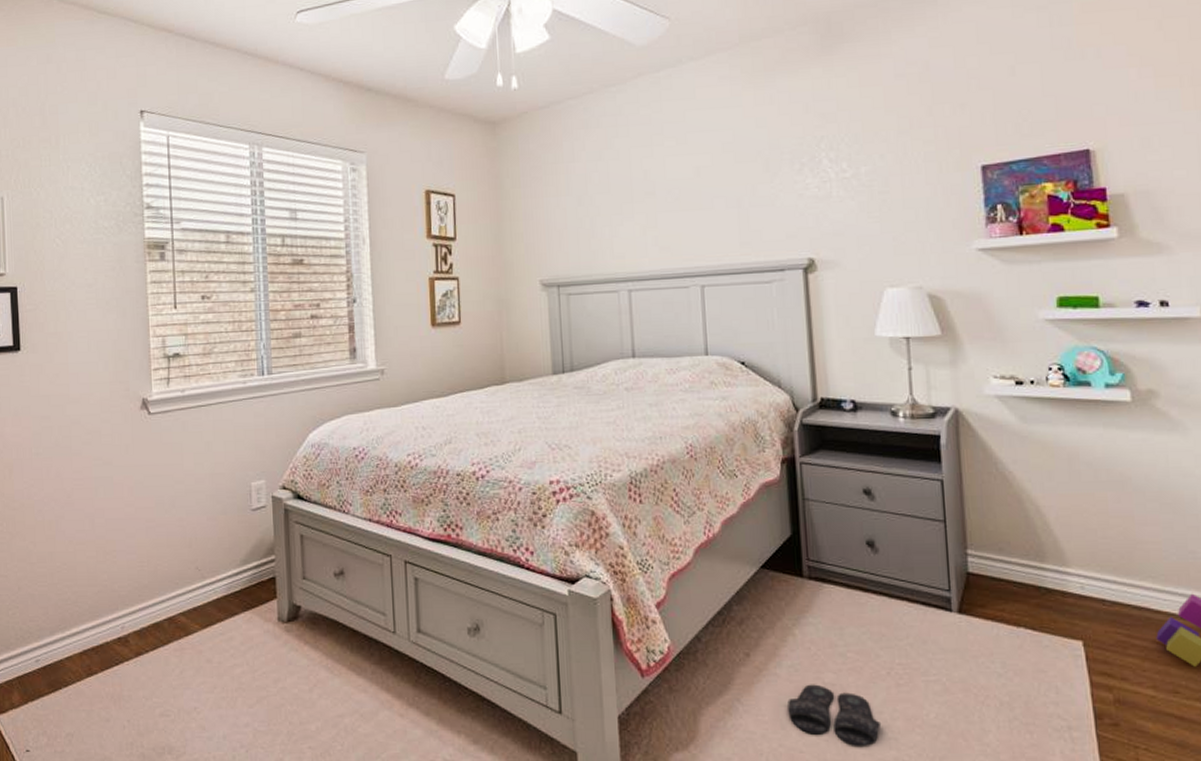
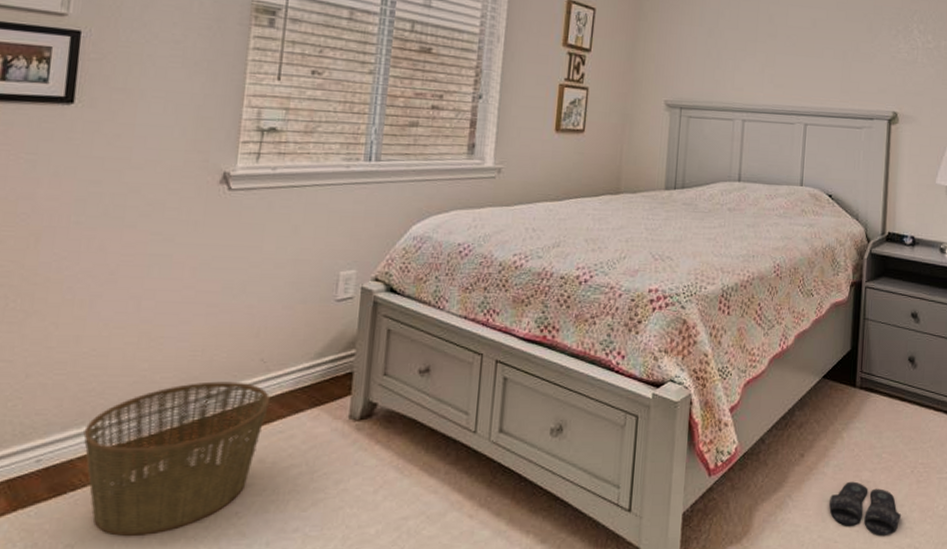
basket: none [67,588,209,727] -> present [83,381,271,536]

